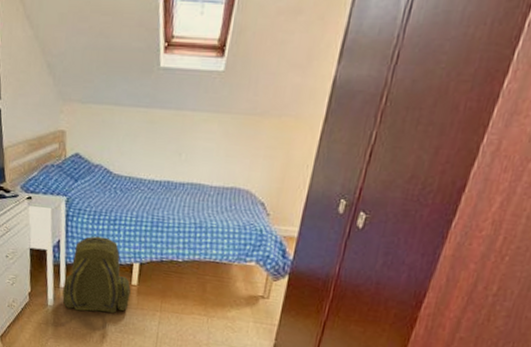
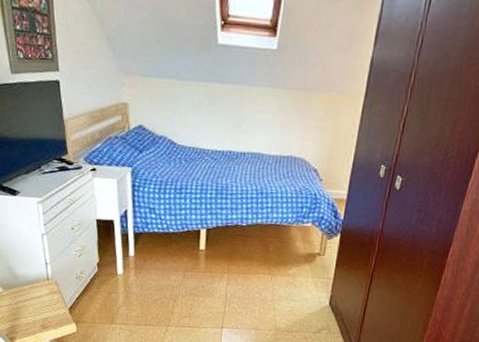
backpack: present [62,236,131,313] -> none [131,205,199,278]

